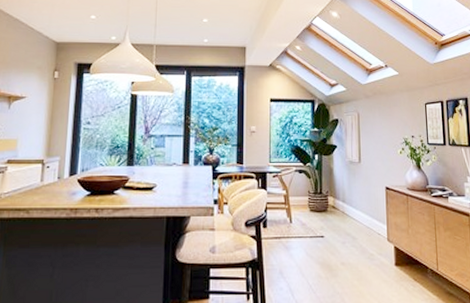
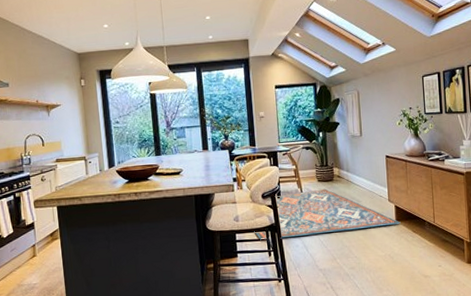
rug: none [232,220,401,279] -> present [254,188,401,240]

